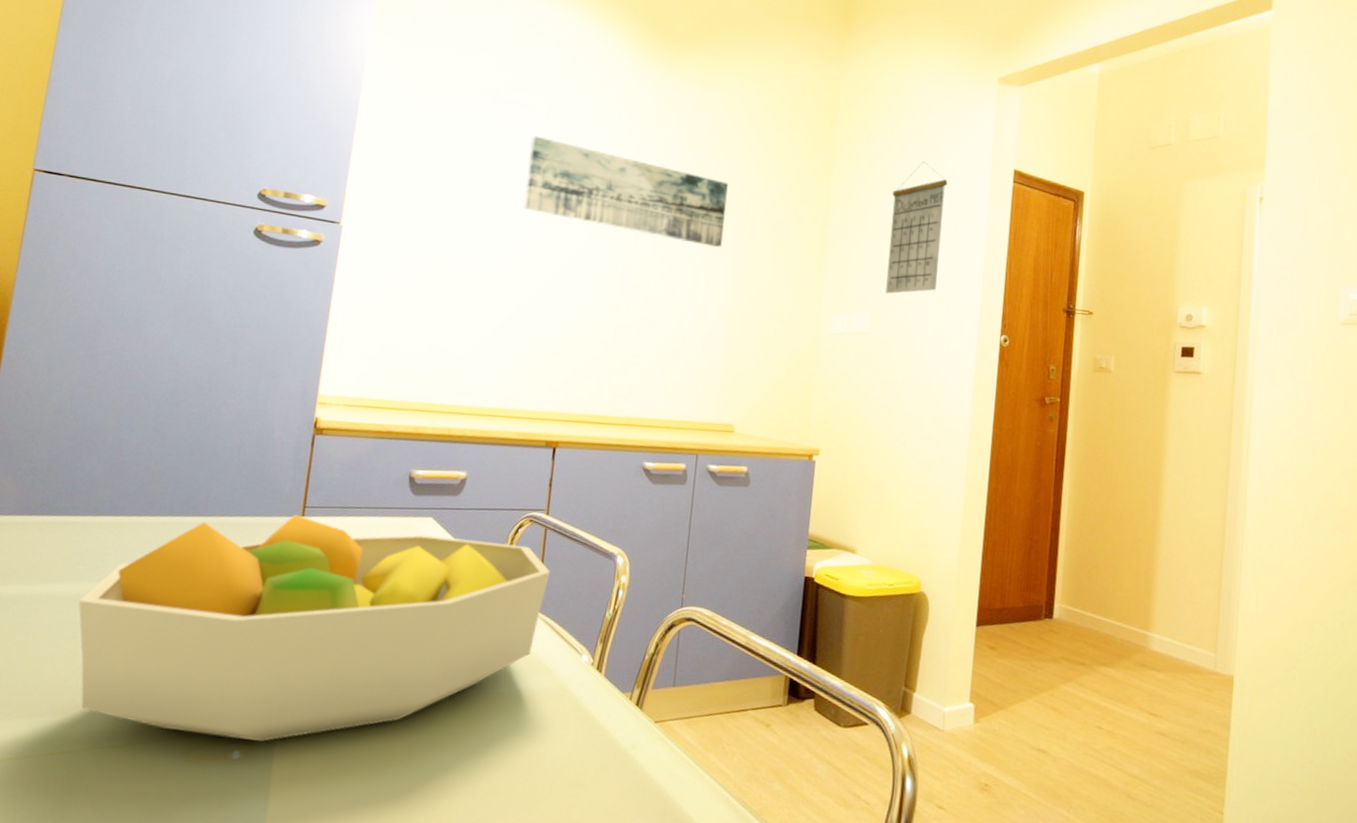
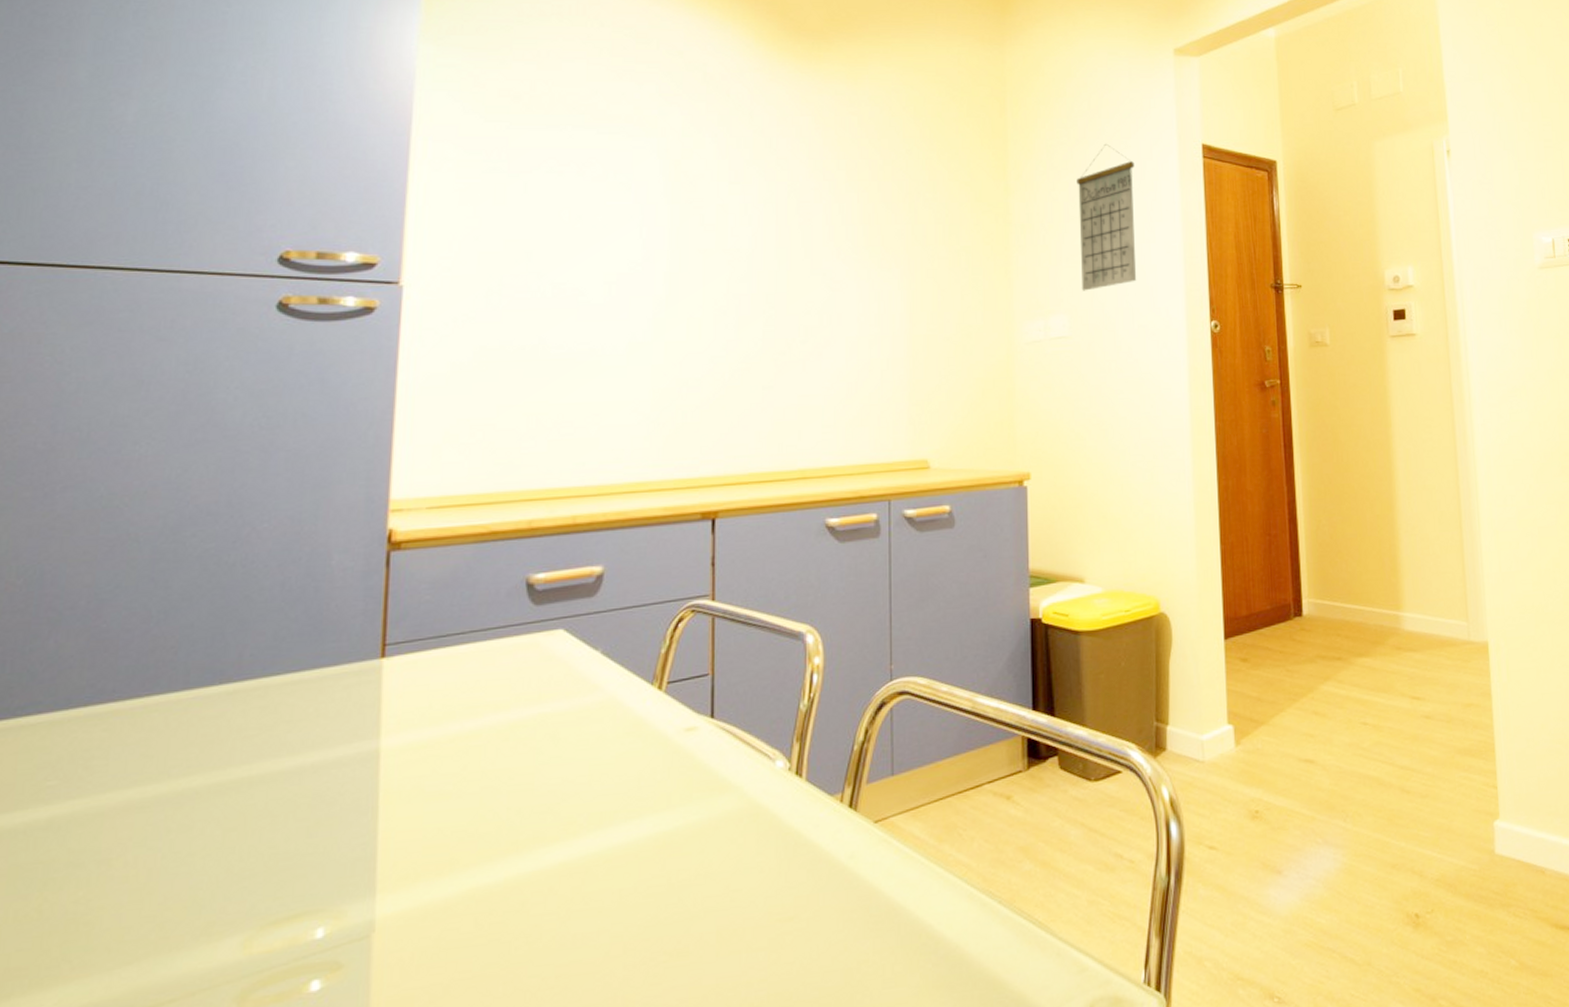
fruit bowl: present [78,514,551,742] -> none [53,642,725,977]
wall art: present [523,136,728,248] -> none [642,154,892,262]

